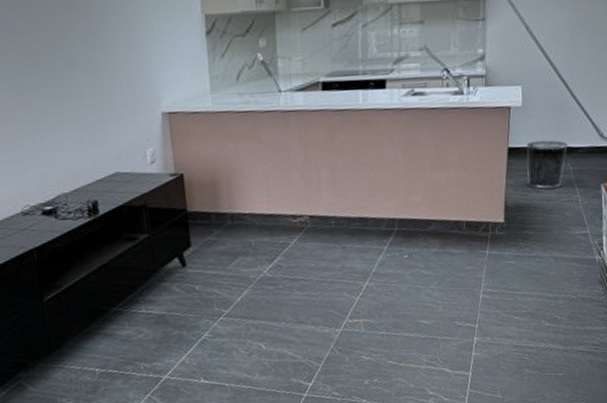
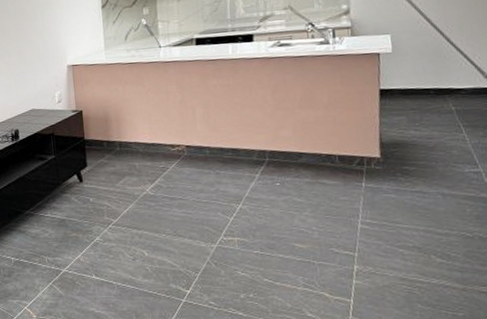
waste bin: present [526,140,568,189] -> none [400,82,448,128]

